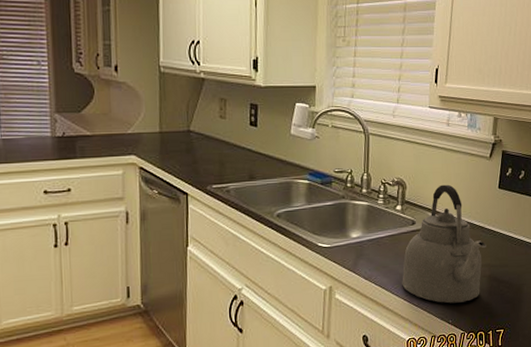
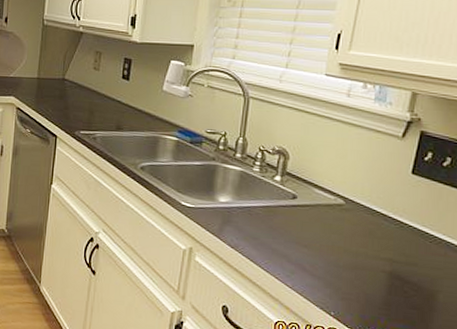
kettle: present [402,184,486,304] -> none [274,160,389,296]

